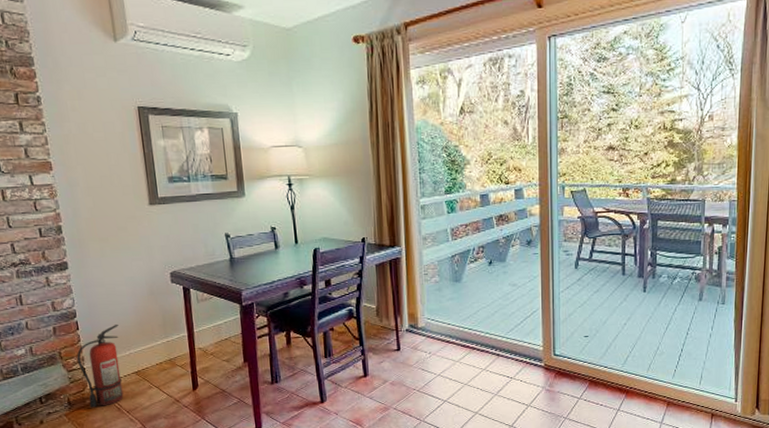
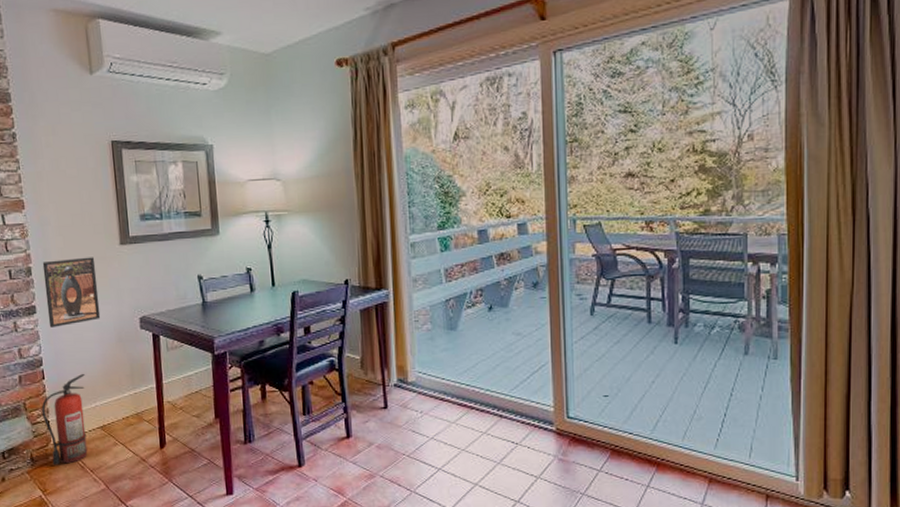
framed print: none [72,216,132,282] -> present [42,257,101,328]

